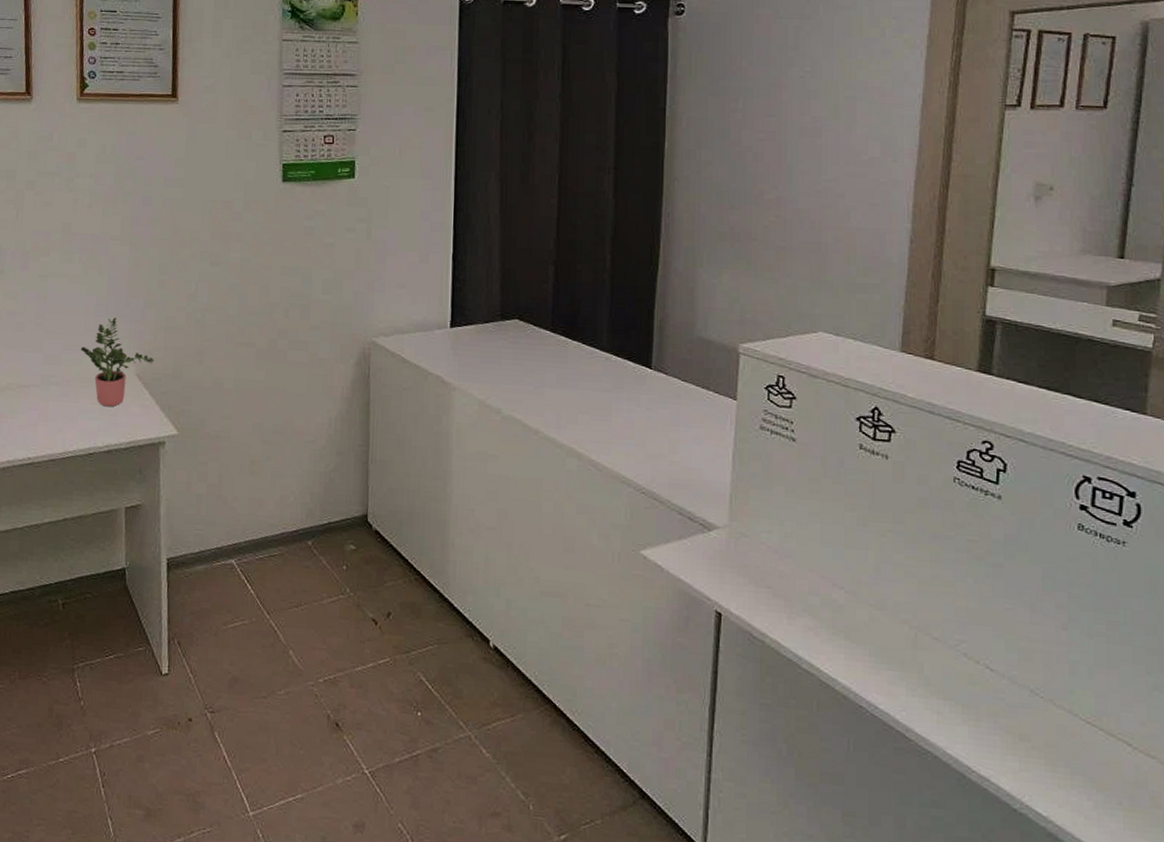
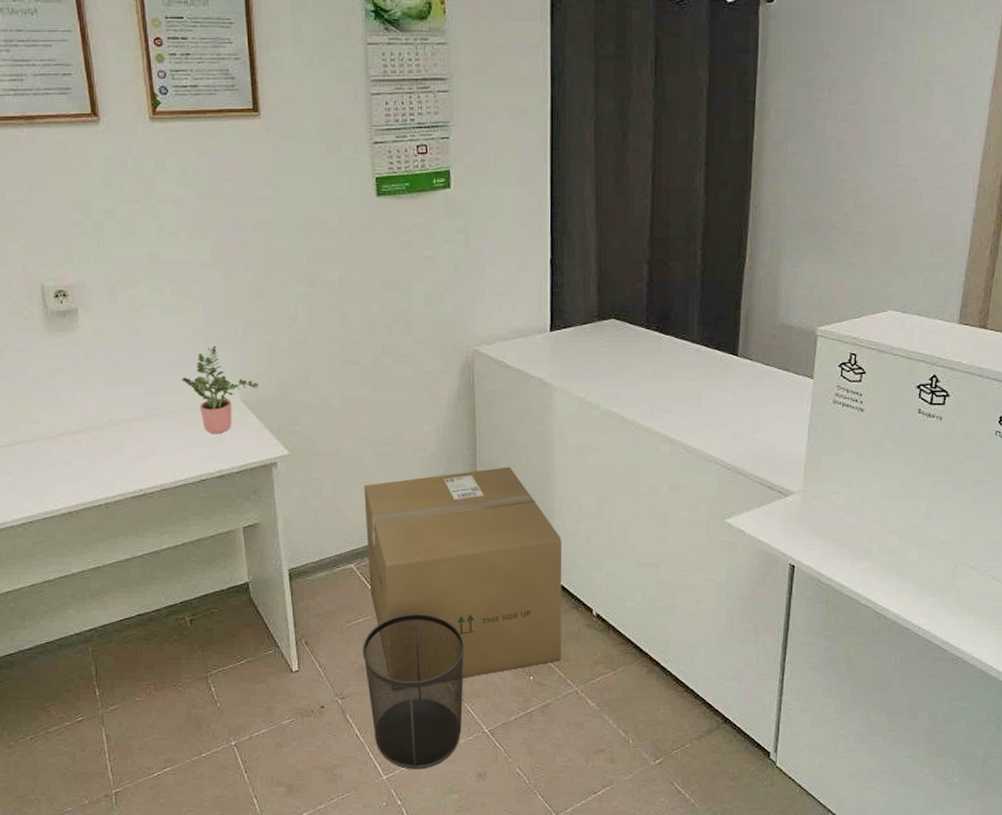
waste bin: none [237,622,347,810] -> present [363,613,464,769]
box: none [249,468,457,710] -> present [364,466,562,690]

